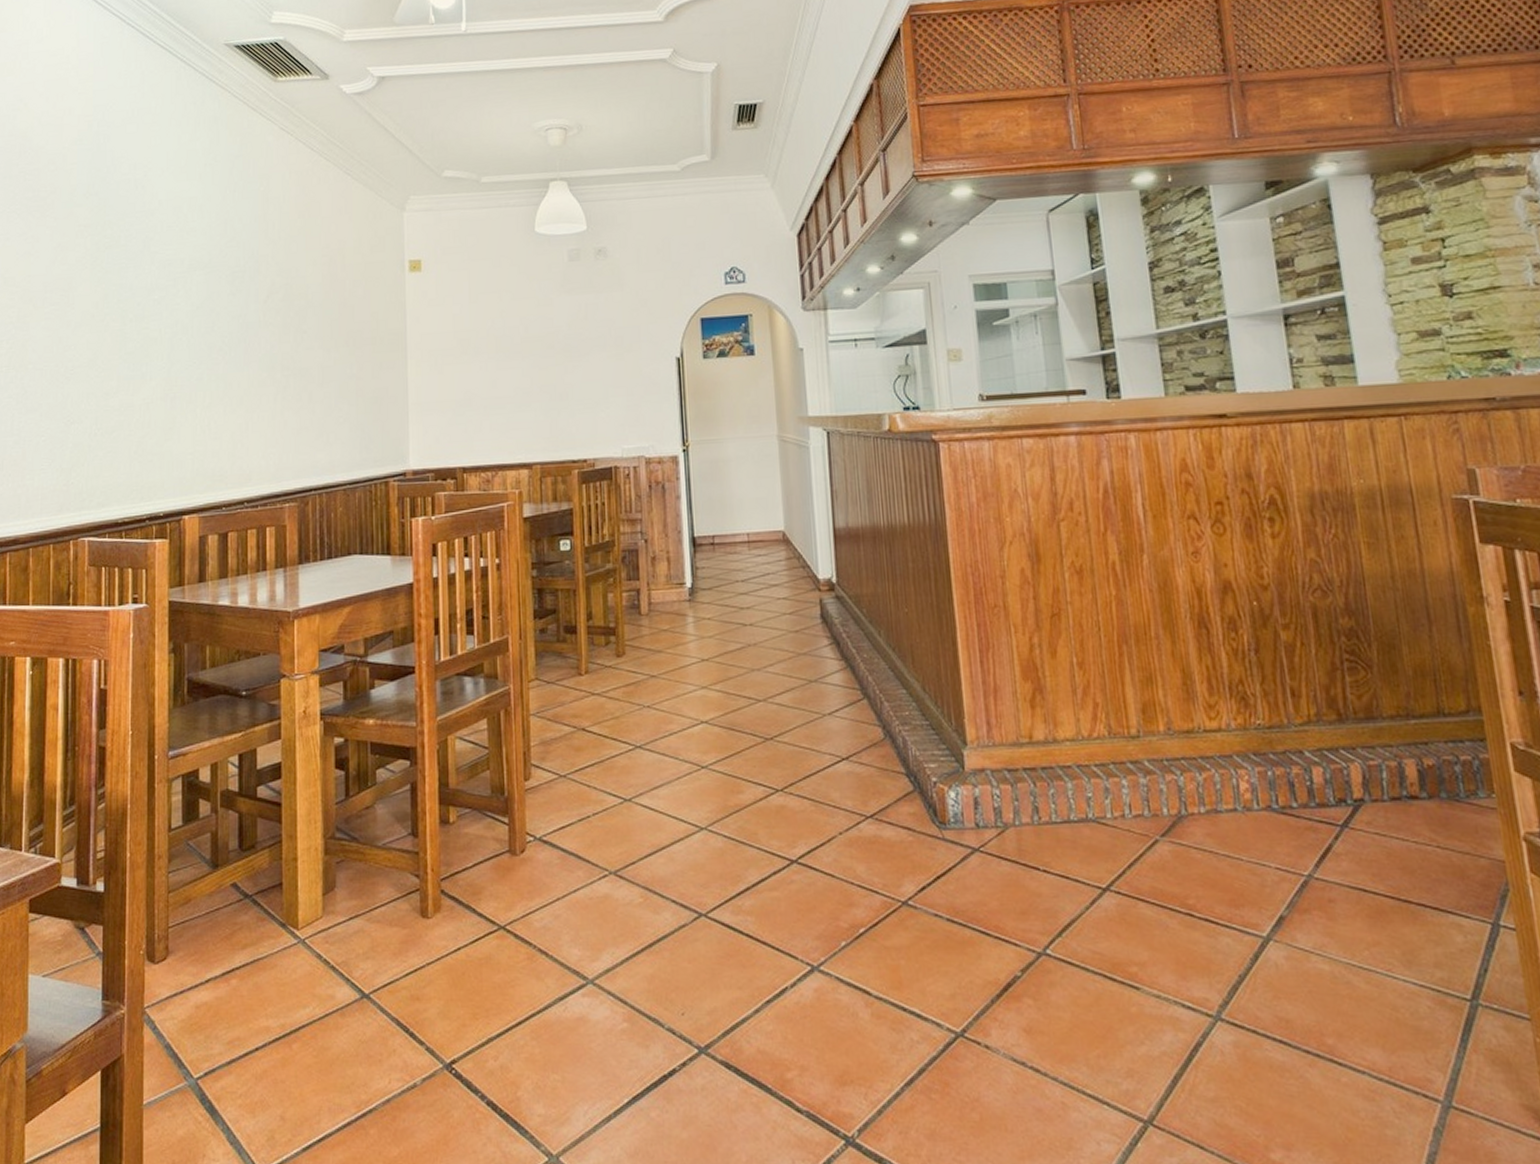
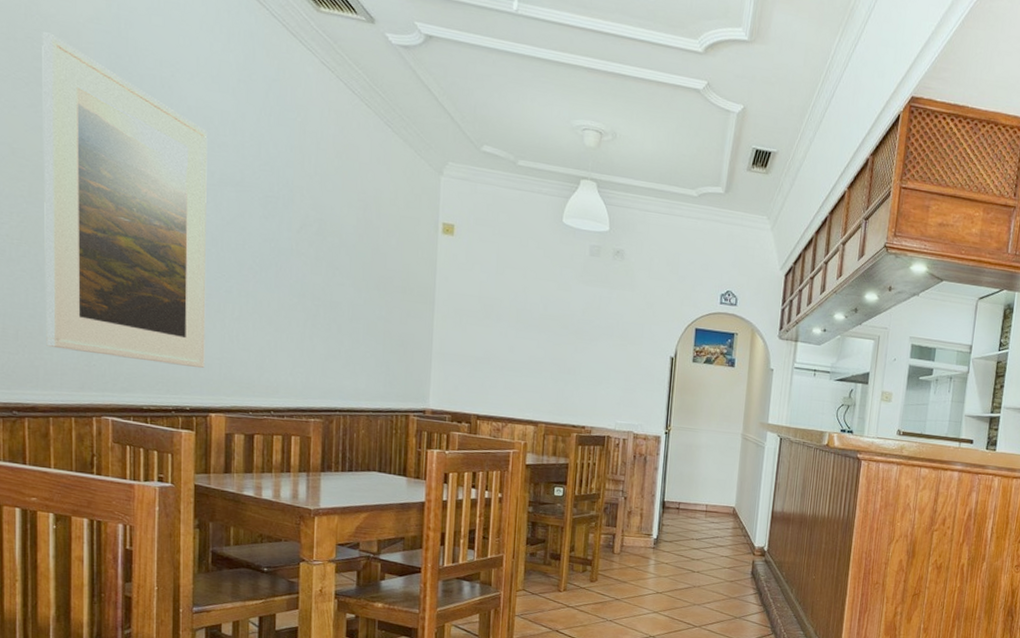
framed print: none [29,163,178,472] -> present [42,32,208,368]

